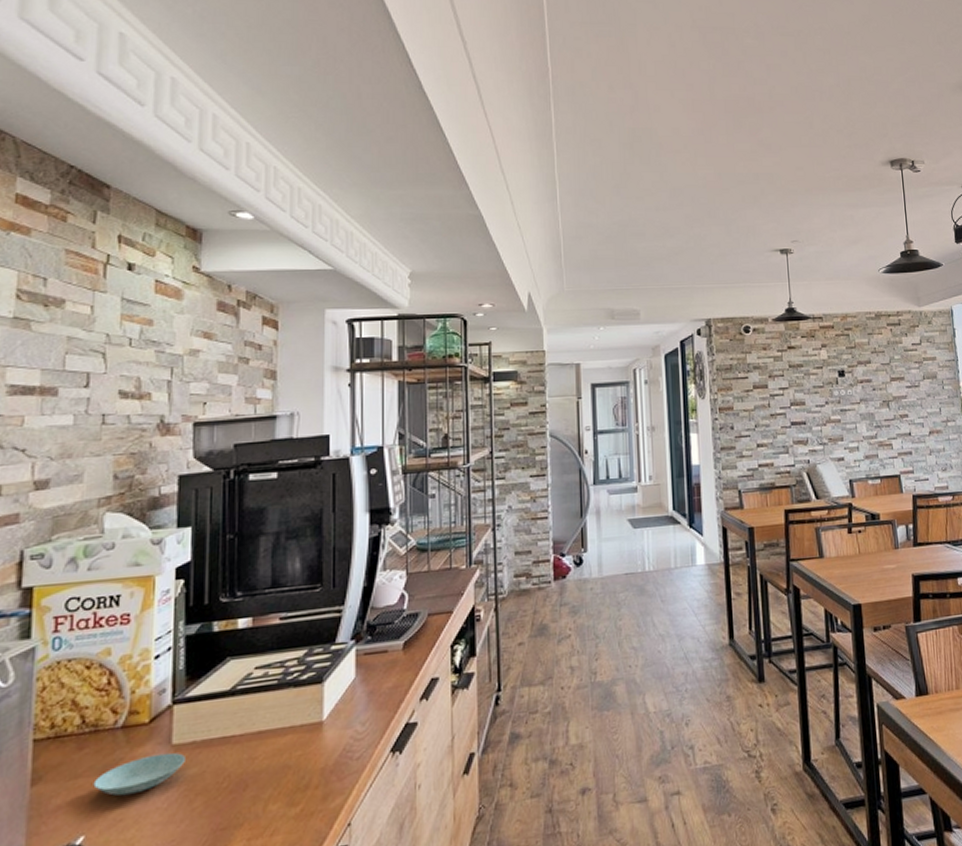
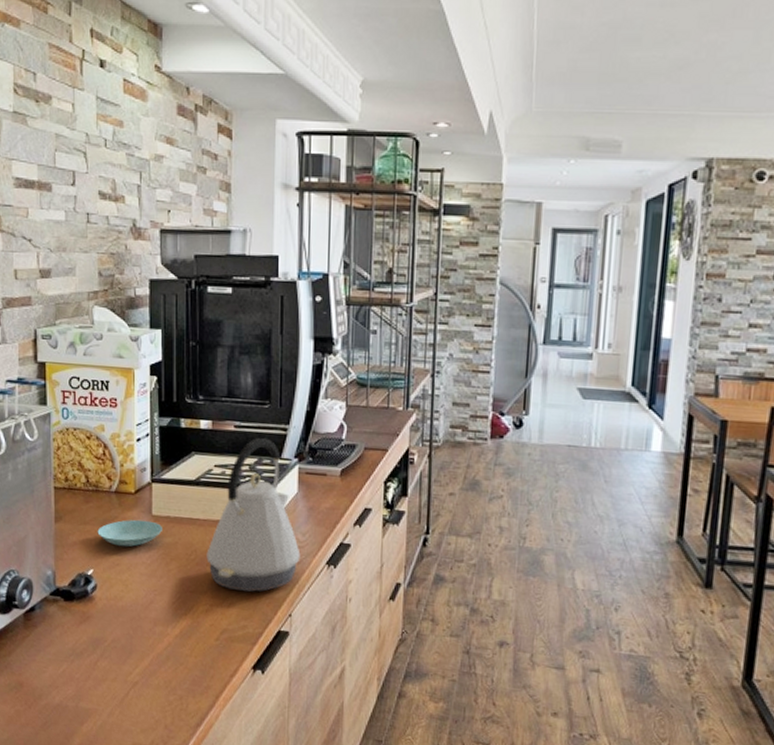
kettle: none [243,625,360,813] -> present [206,438,301,593]

